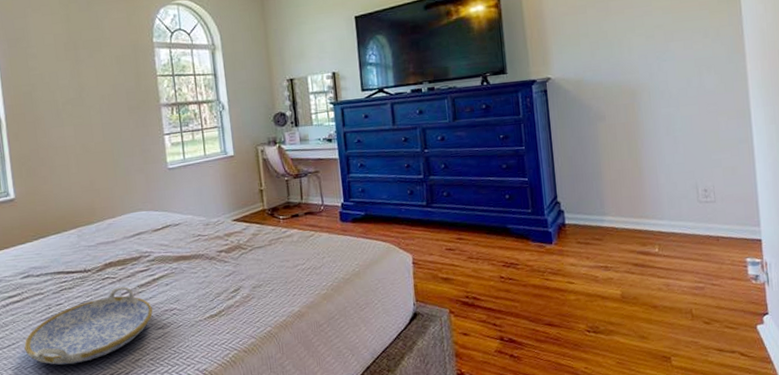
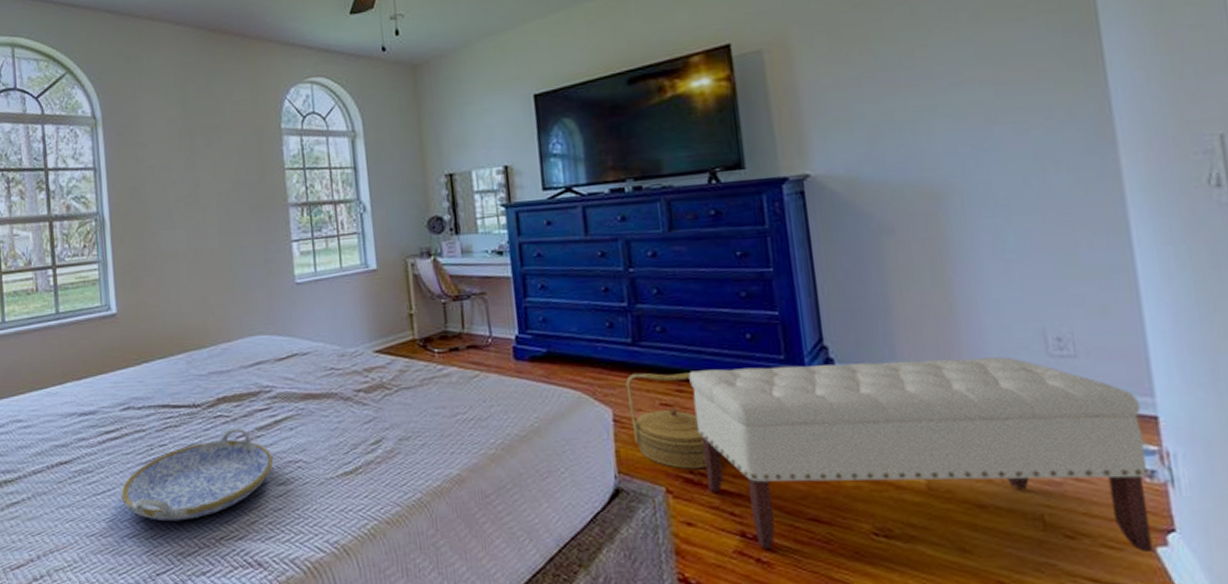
basket: none [421,225,478,296] -> present [625,372,708,470]
bench: none [466,204,755,347] -> present [689,357,1154,552]

